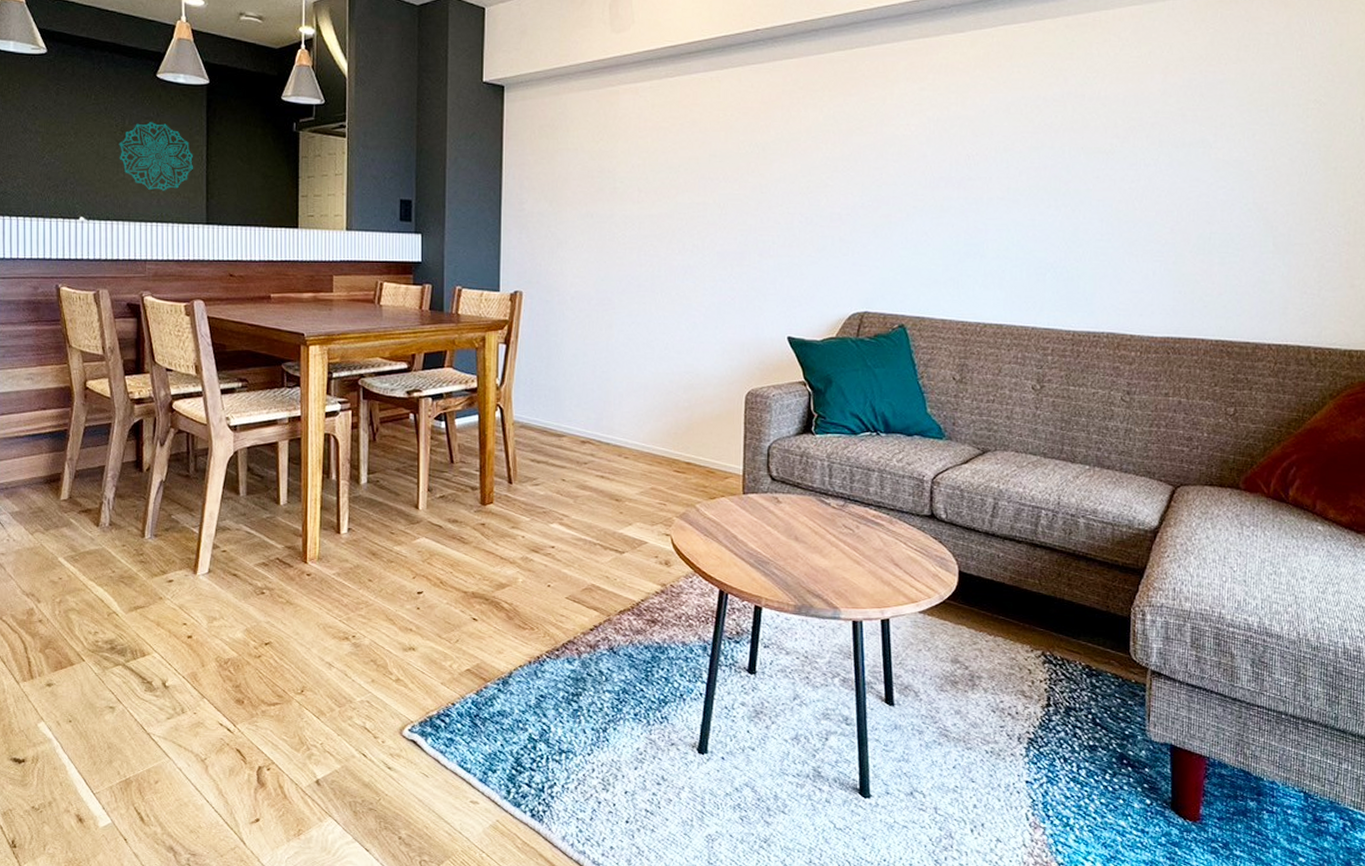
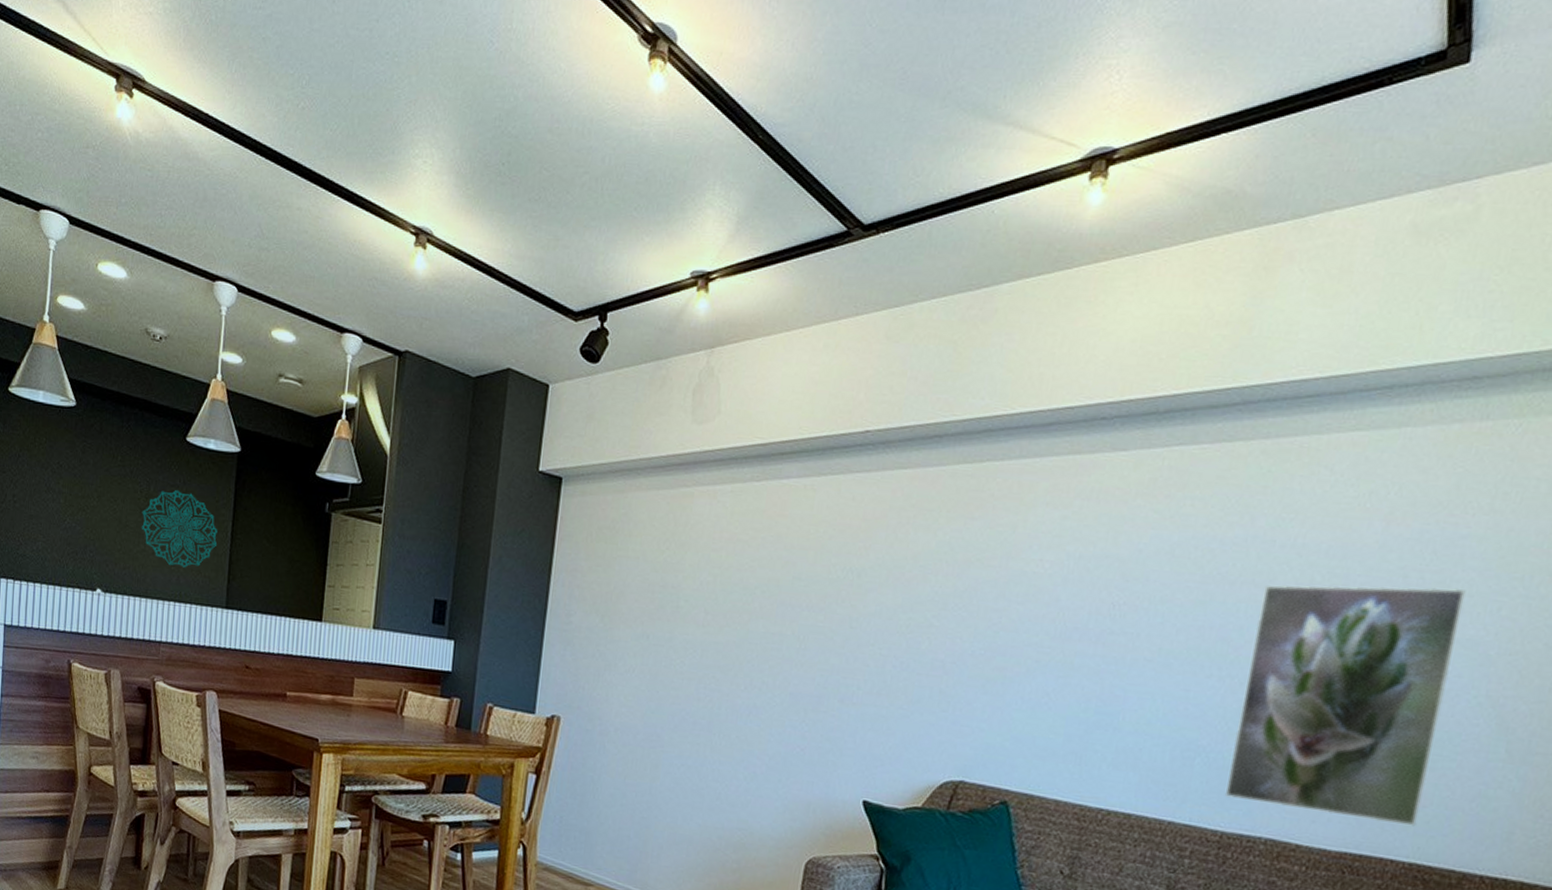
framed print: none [1072,121,1228,311] -> present [1224,585,1466,826]

